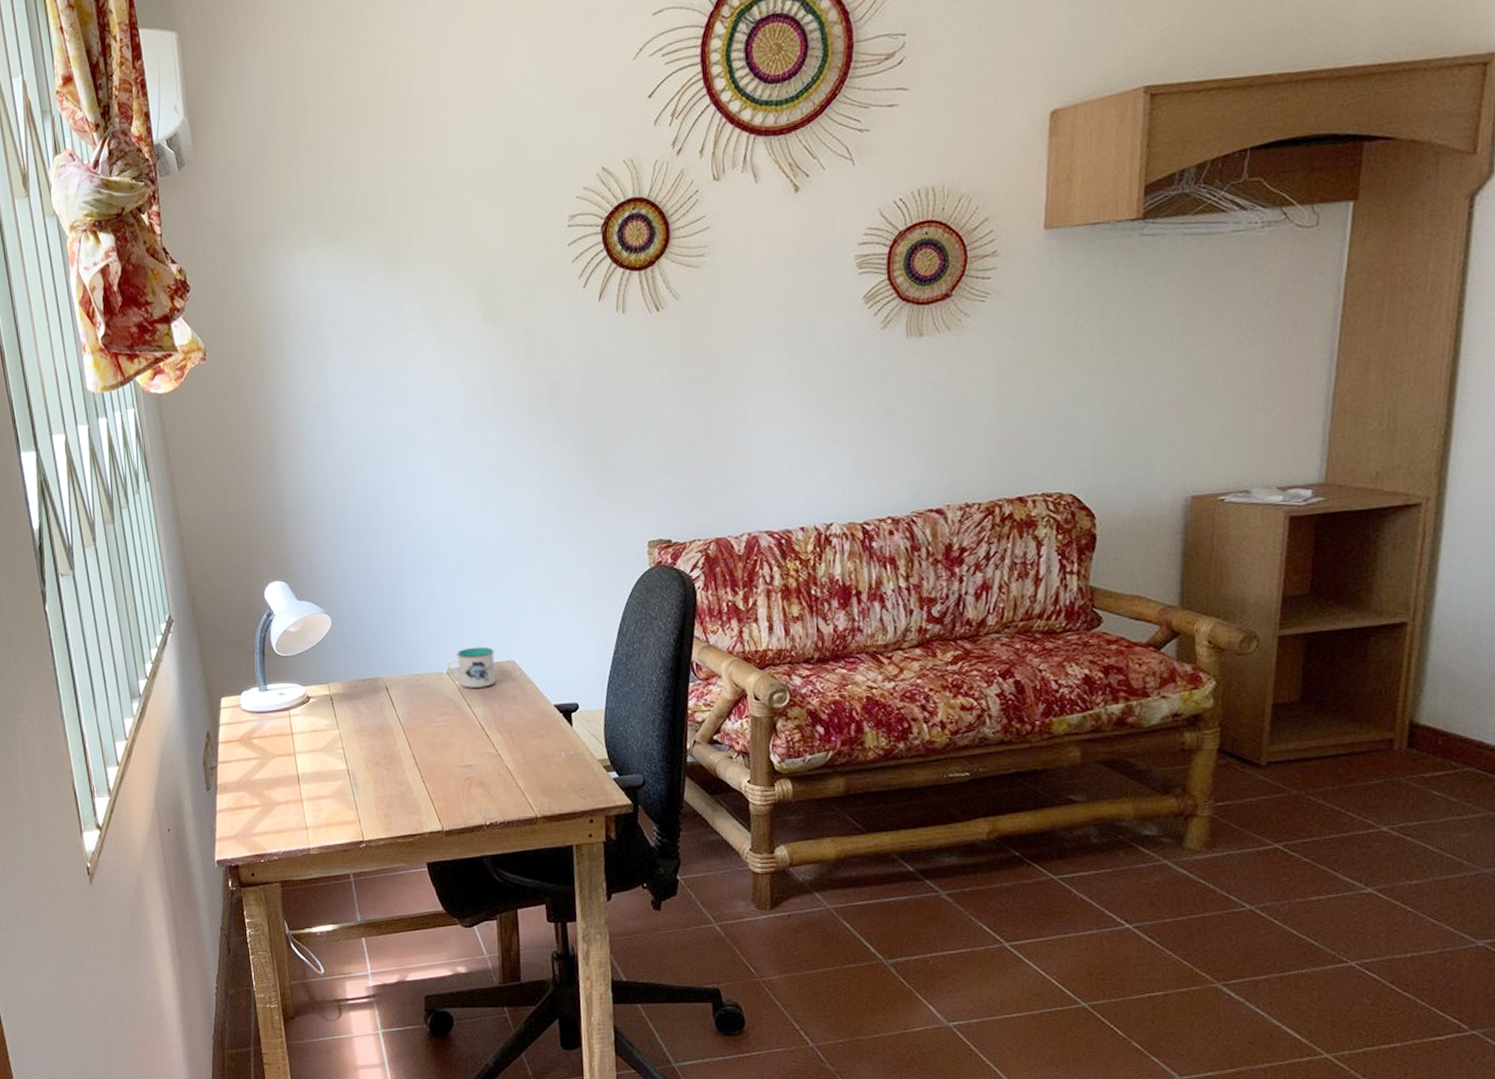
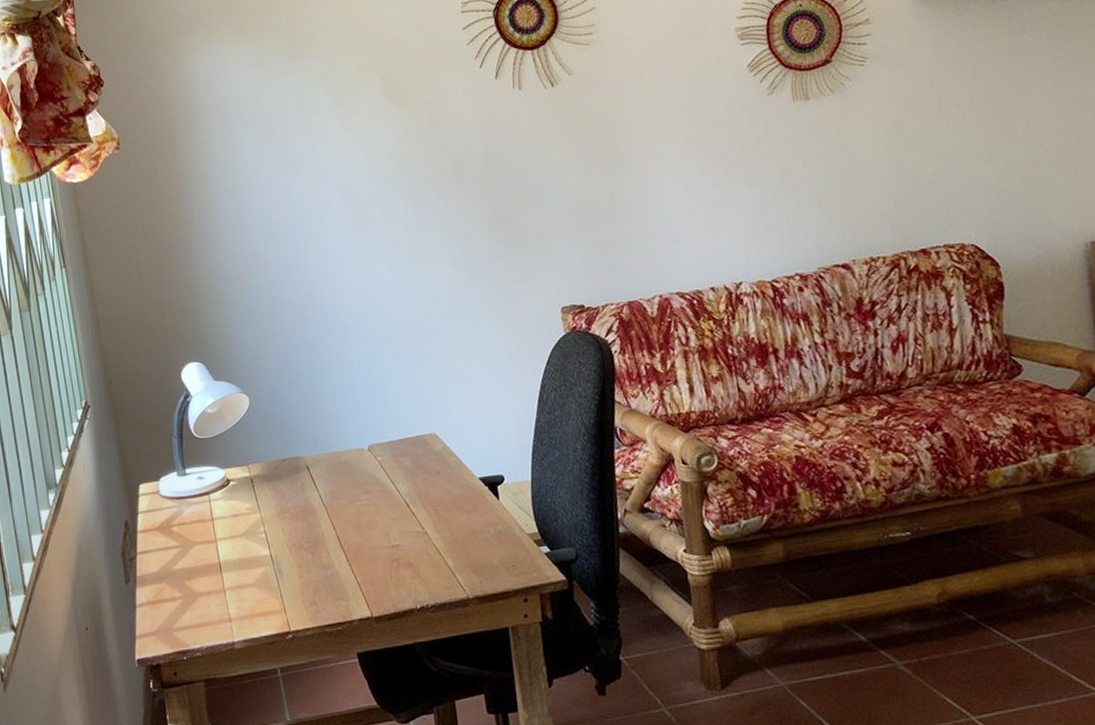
mug: present [446,647,496,688] -> none [367,420,418,464]

